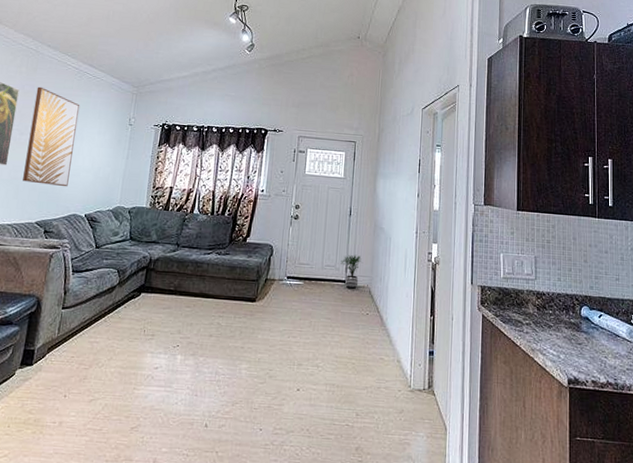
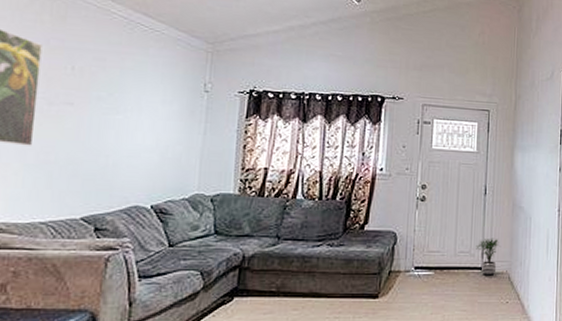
wall art: present [23,86,80,187] -> none [57,41,134,172]

